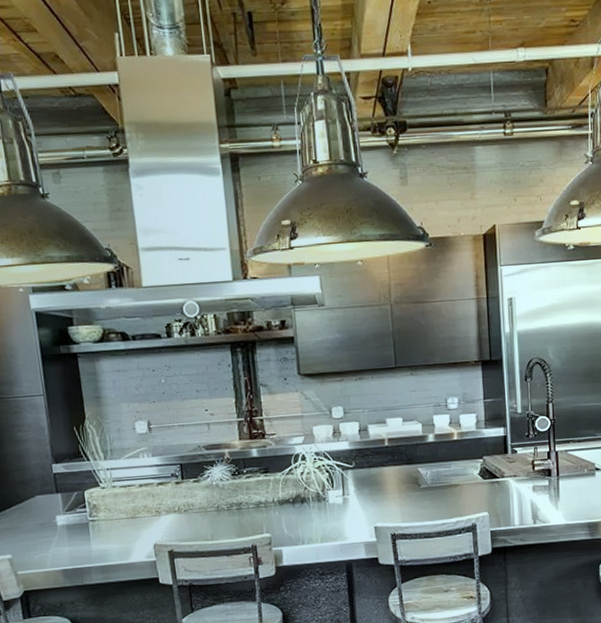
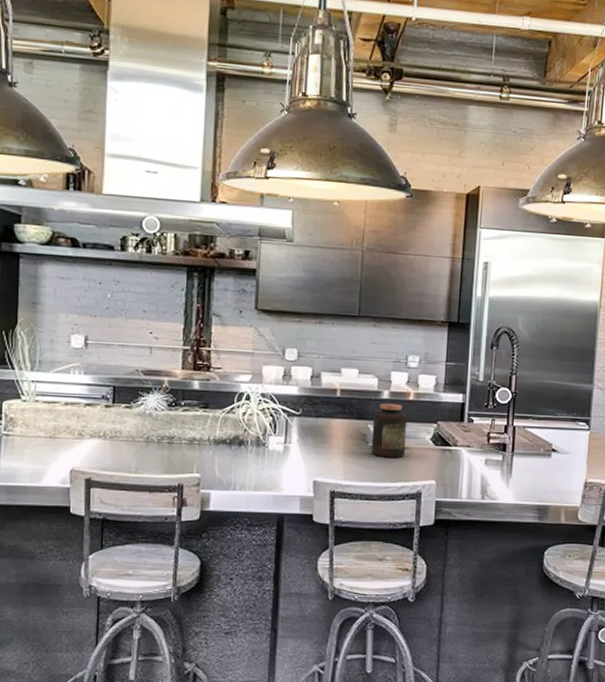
jar: none [421,445,456,497] -> present [371,403,408,458]

